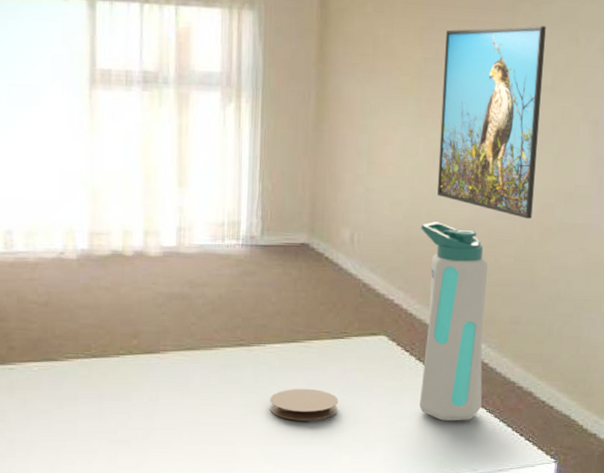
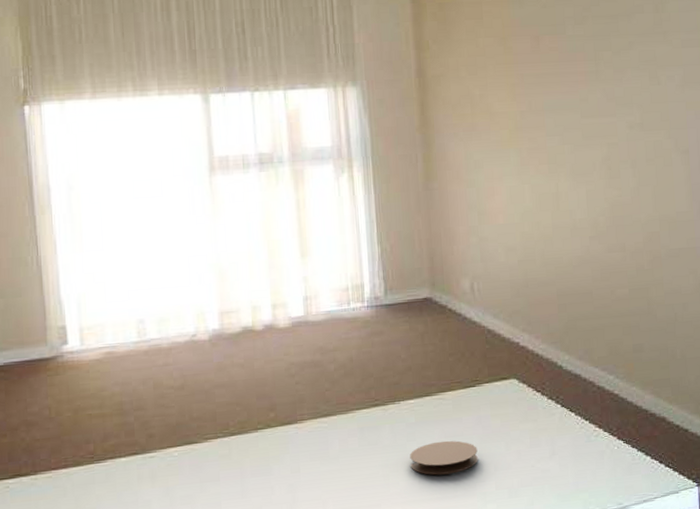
water bottle: present [419,222,488,421] -> none [536,262,618,457]
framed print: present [437,25,546,219] -> none [537,70,640,249]

